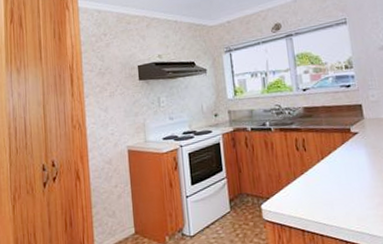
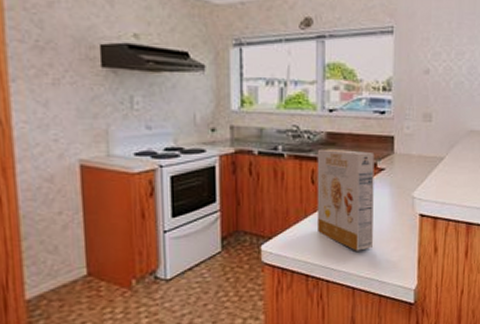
cereal box: none [297,119,358,207] -> present [316,148,375,251]

